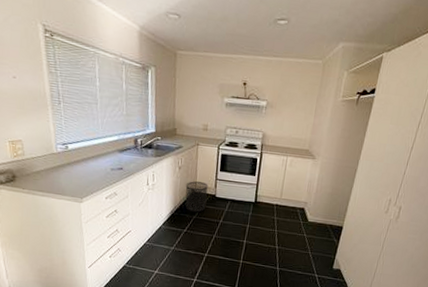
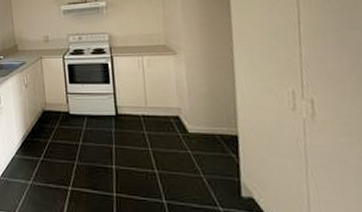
waste bin: present [185,181,208,212] -> none [34,99,61,135]

